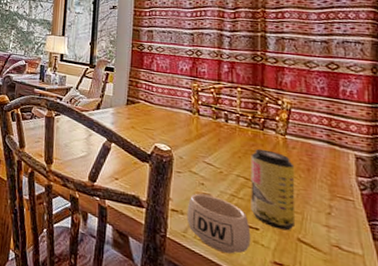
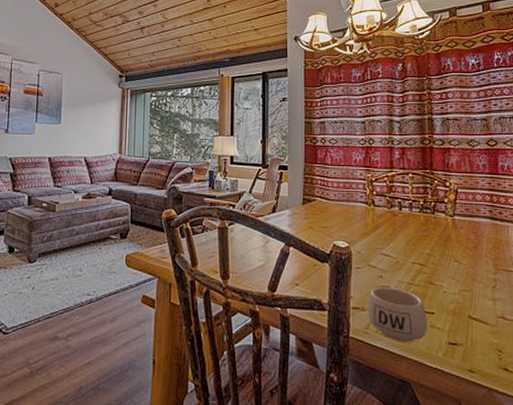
beverage can: present [251,148,296,231] -> none [424,233,466,310]

